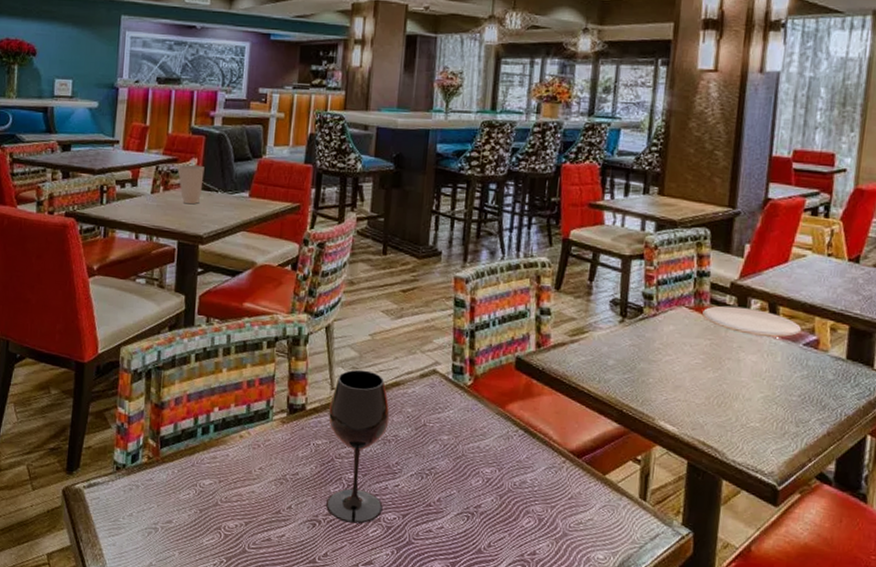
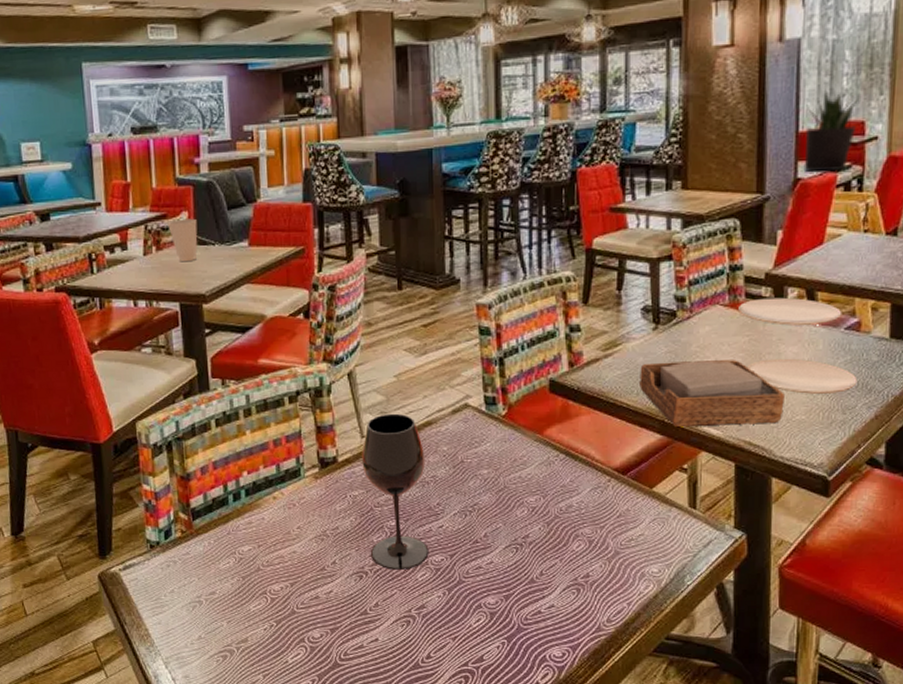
napkin holder: none [602,353,741,428] -> present [640,360,784,428]
plate: none [707,364,813,406] -> present [747,358,858,394]
planter: none [774,120,830,197] -> present [803,89,858,172]

